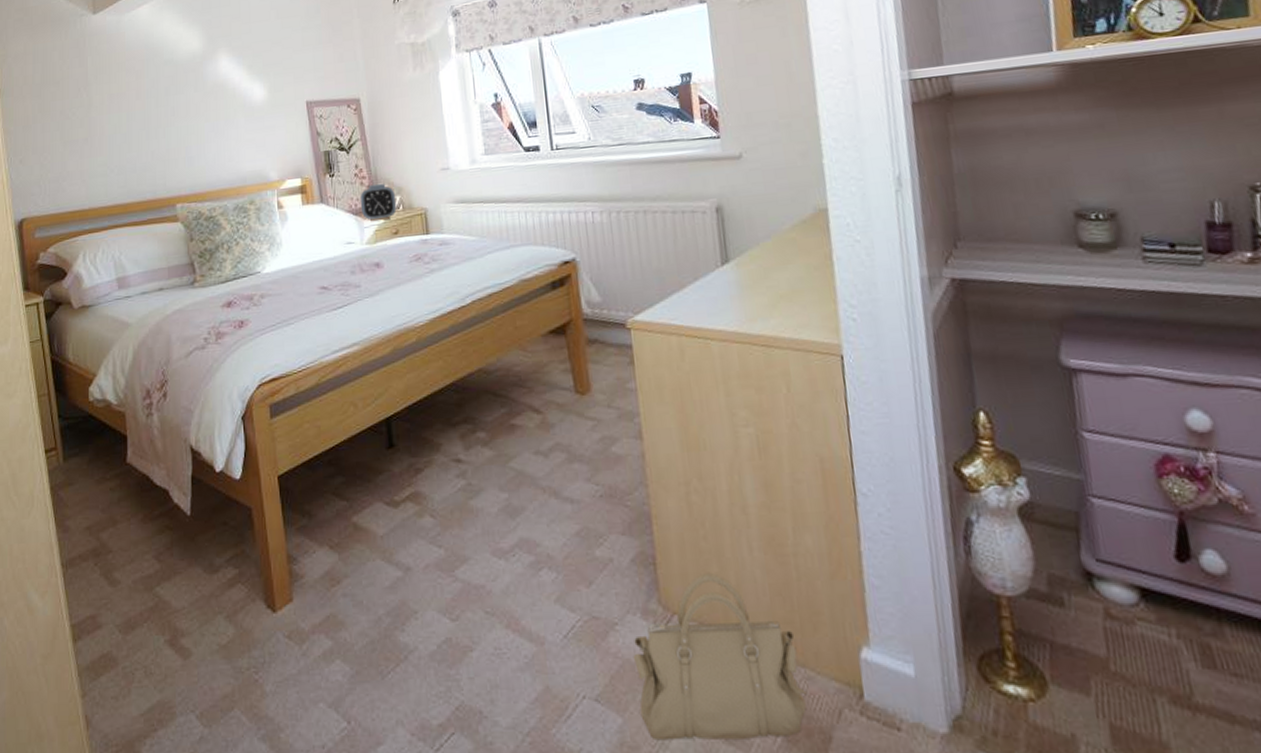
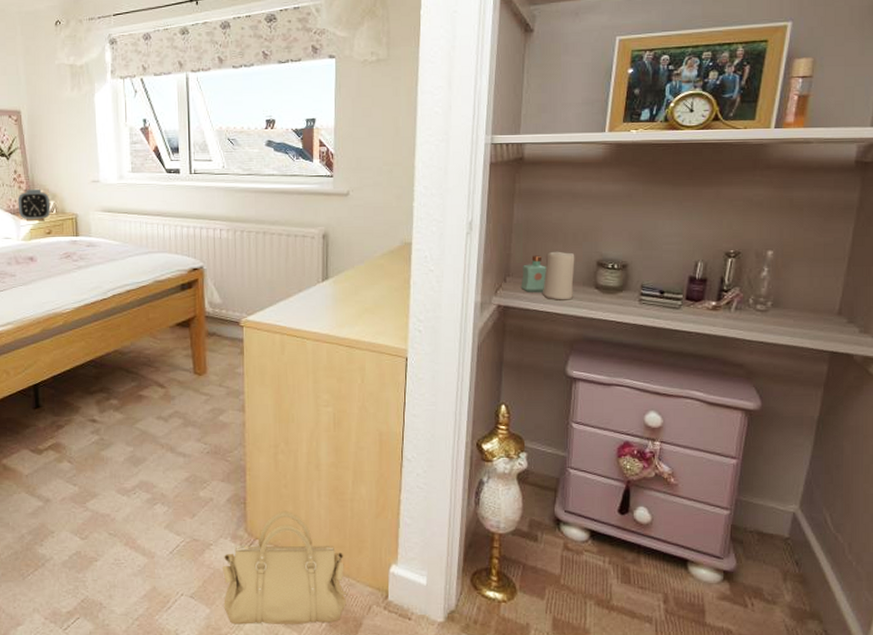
perfume: none [976,210,1010,261] -> present [520,255,547,294]
candle: none [1003,203,1051,268] -> present [542,251,575,302]

